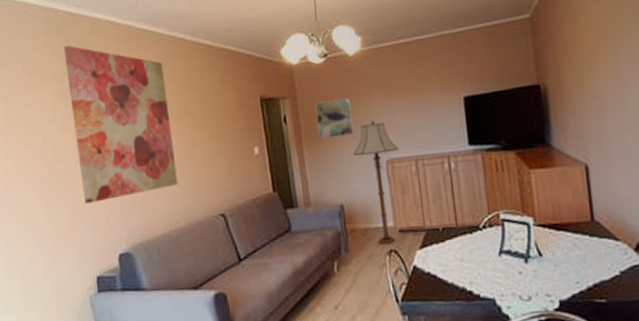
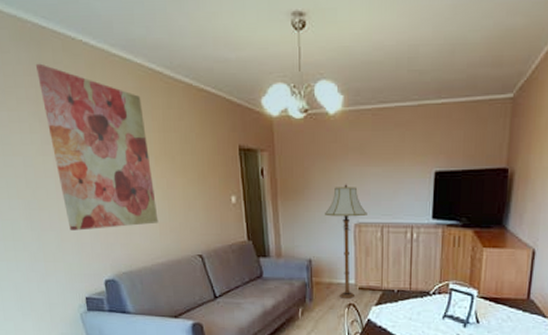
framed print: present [315,98,355,139] -> none [292,158,328,195]

